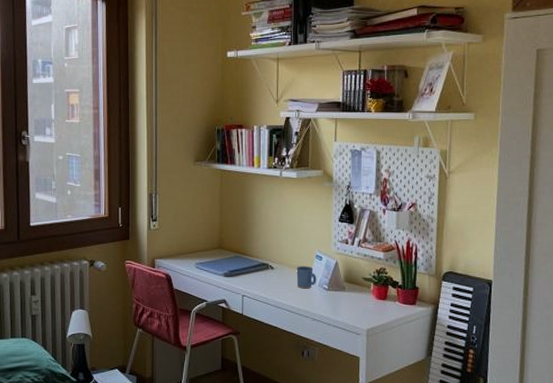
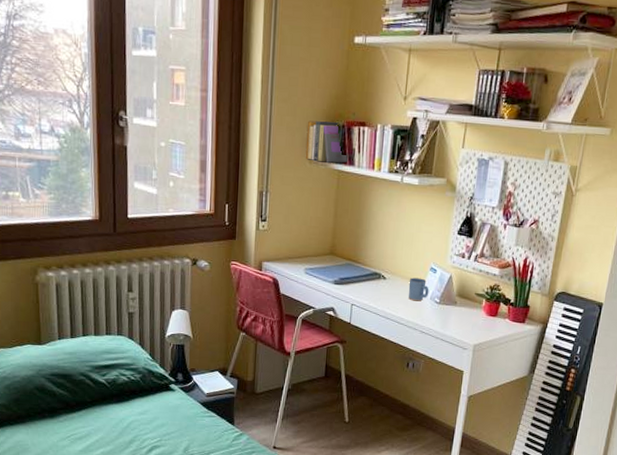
books: none [190,127,229,163] -> present [306,121,348,164]

